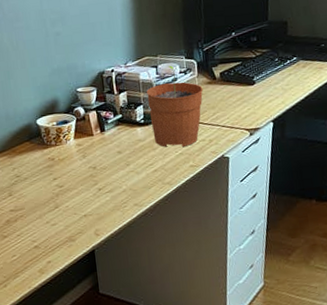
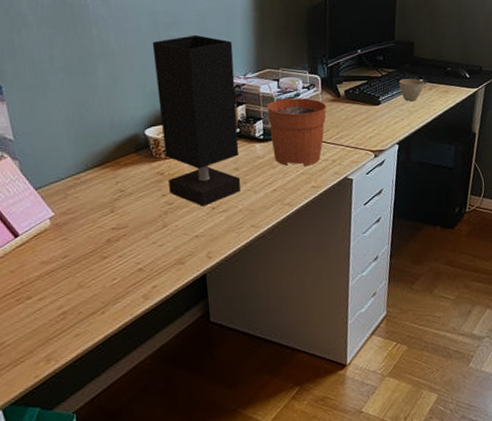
table lamp: none [40,29,124,188] -> present [152,34,241,206]
cup: none [273,57,299,79] -> present [399,78,425,101]

